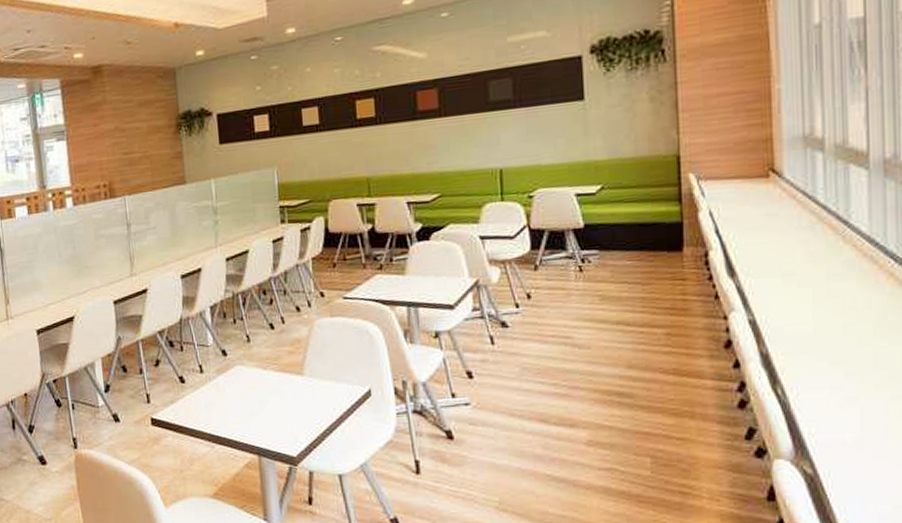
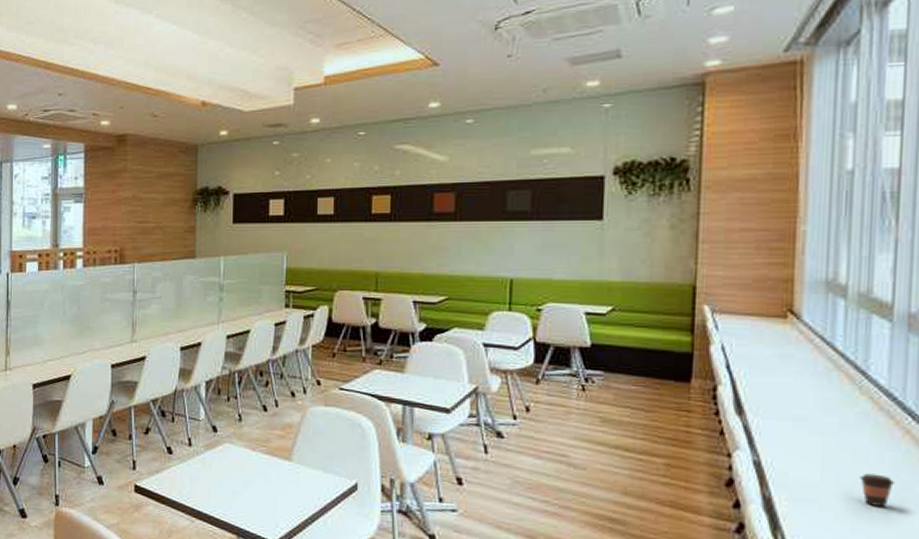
coffee cup: none [850,318,882,350] -> present [860,473,894,507]

